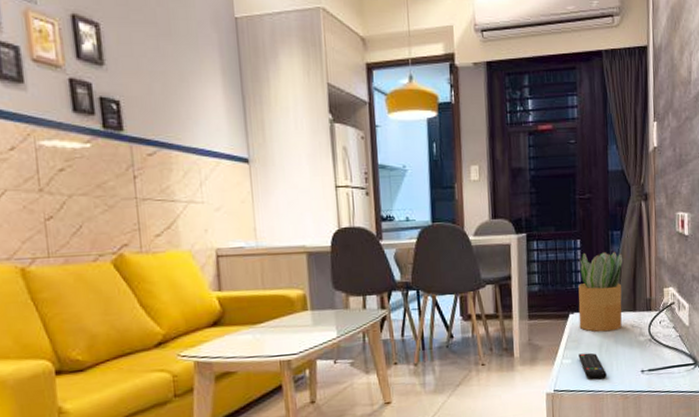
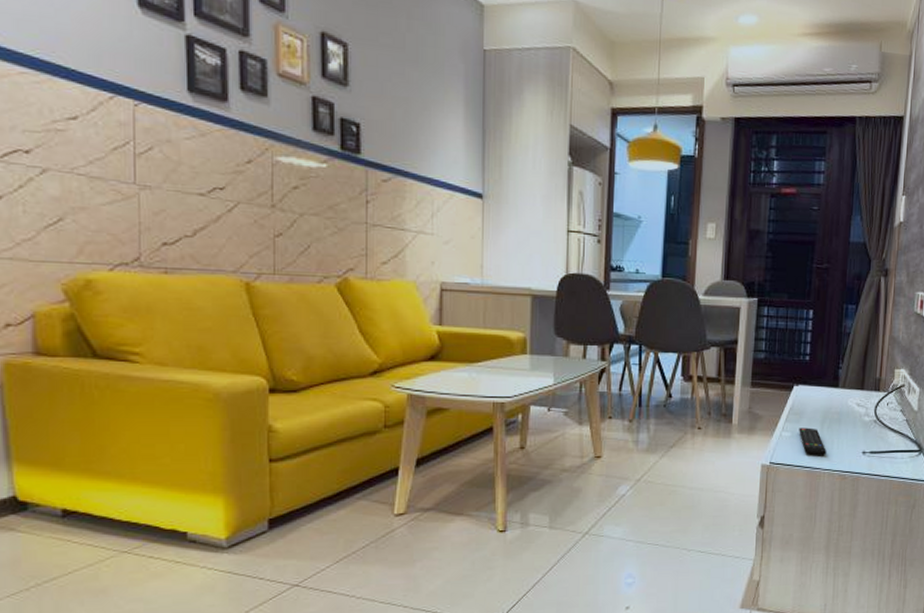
potted plant: present [577,251,622,332] -> none [803,324,855,408]

